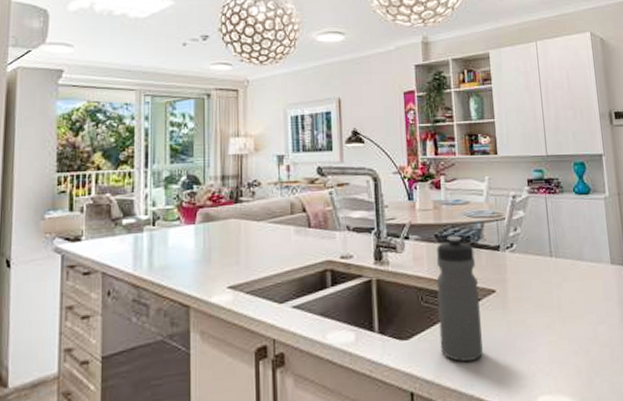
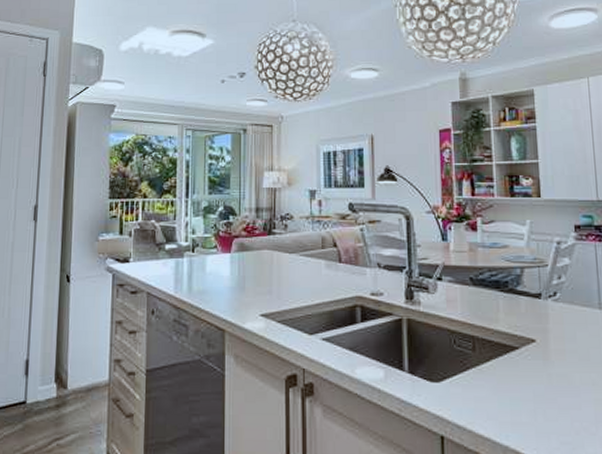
water bottle: present [436,236,483,362] -> none [470,280,520,412]

